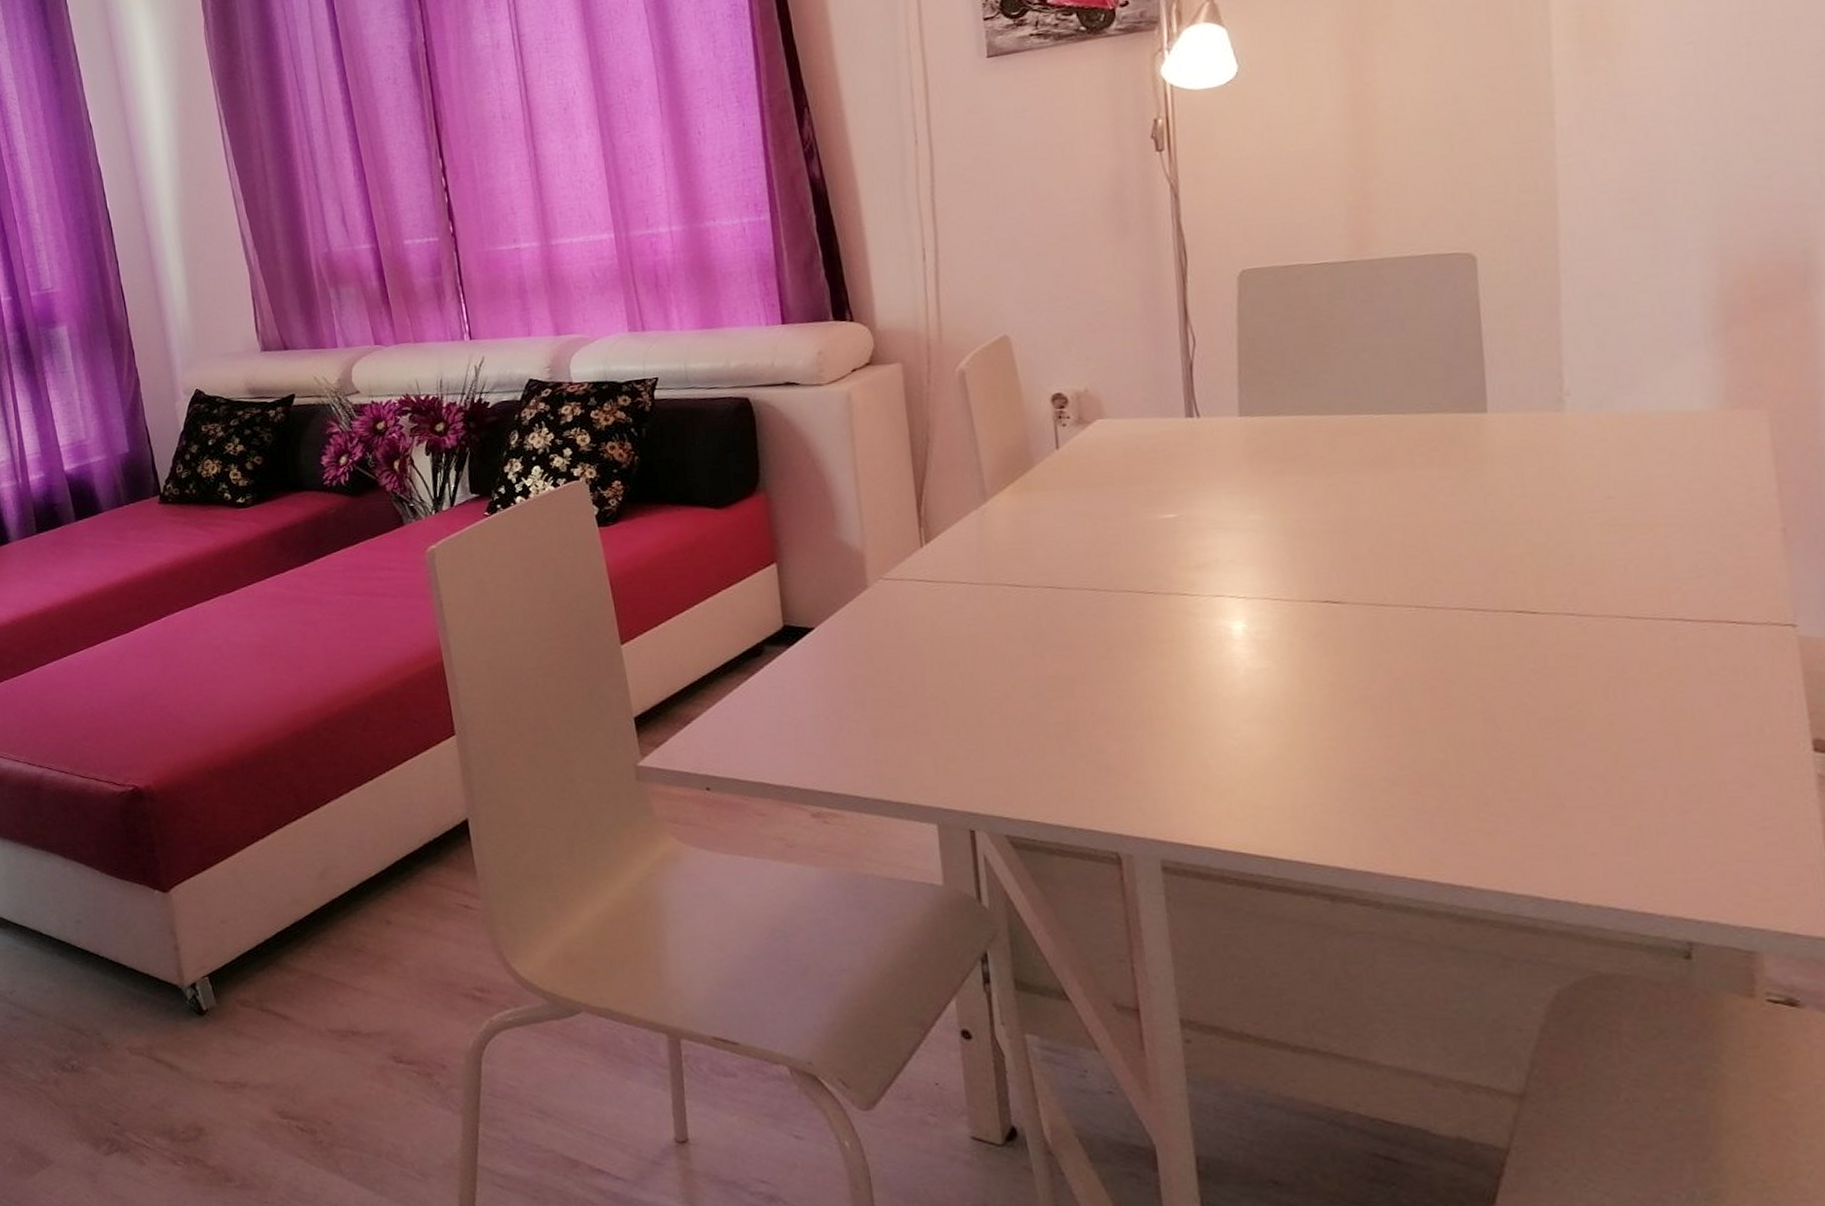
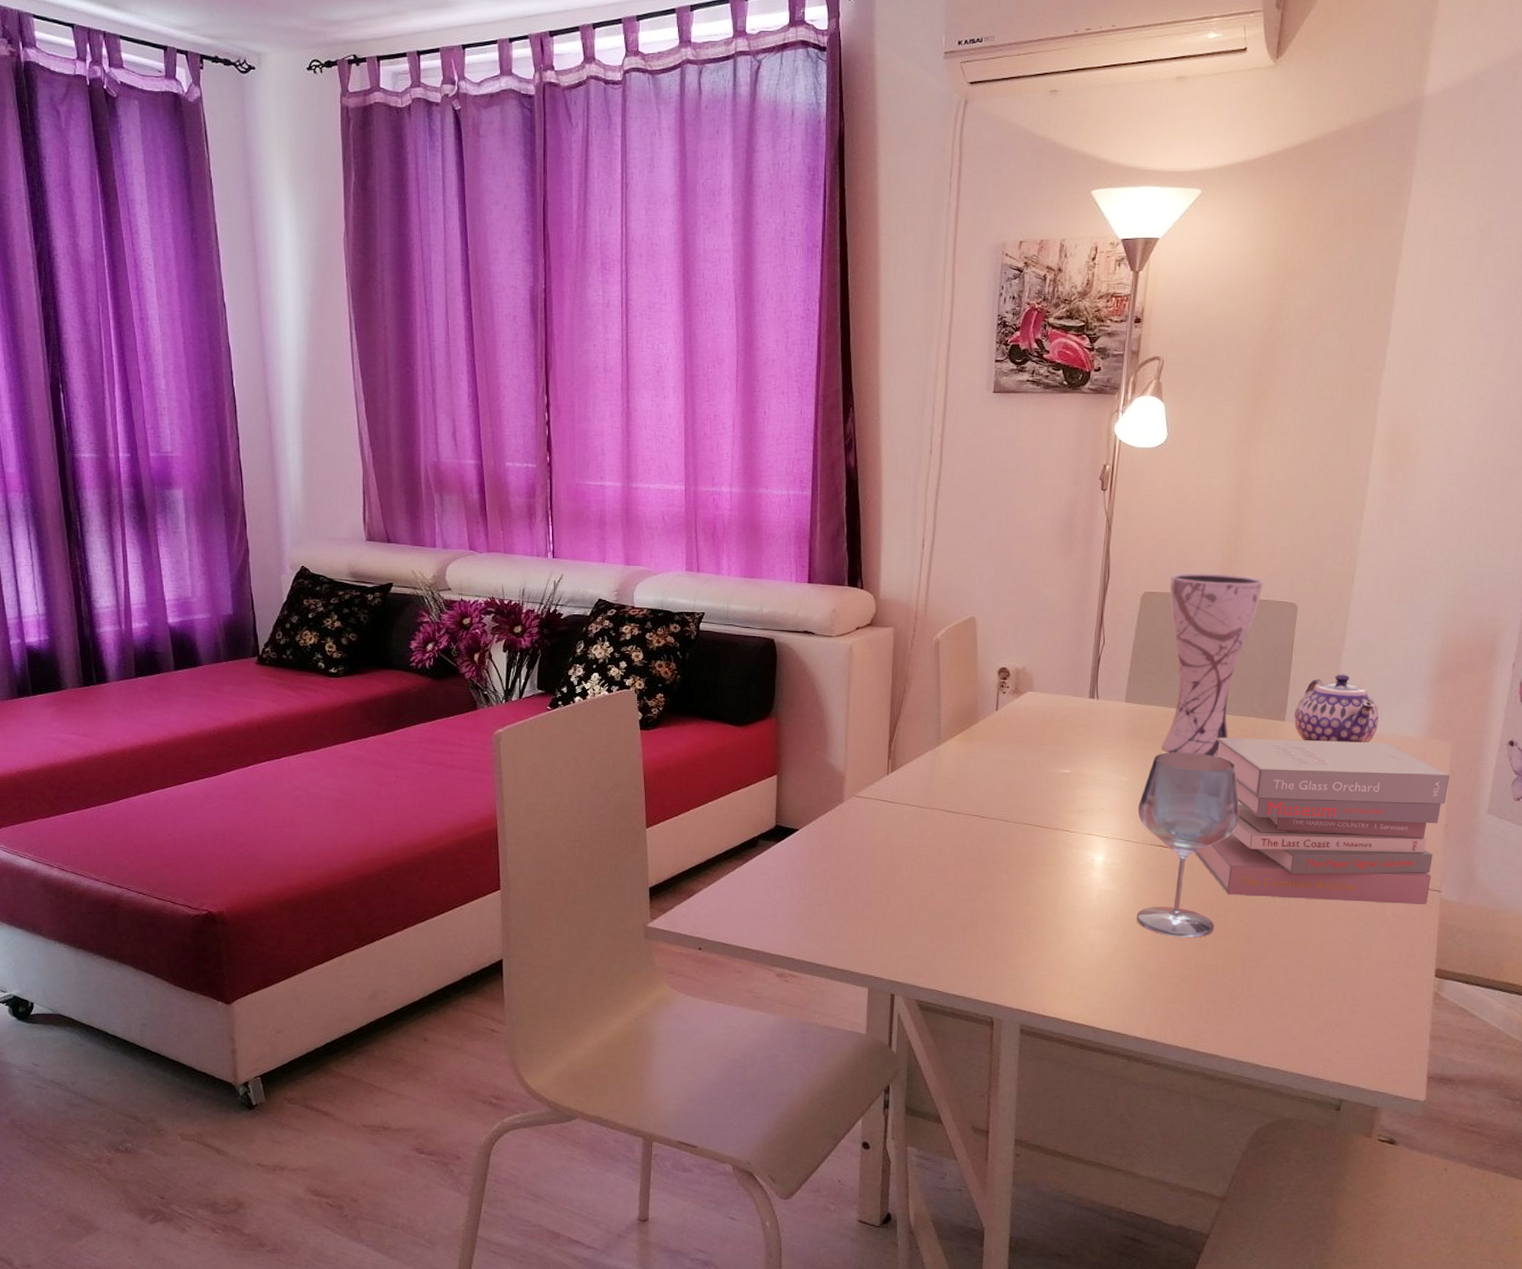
vase: none [1276,227,1418,476] -> present [1161,573,1264,758]
wine glass: none [1283,470,1443,725] -> present [1136,752,1240,938]
books: none [1381,423,1776,660] -> present [1194,737,1450,905]
teapot: none [1500,336,1639,437] -> present [1294,673,1379,743]

